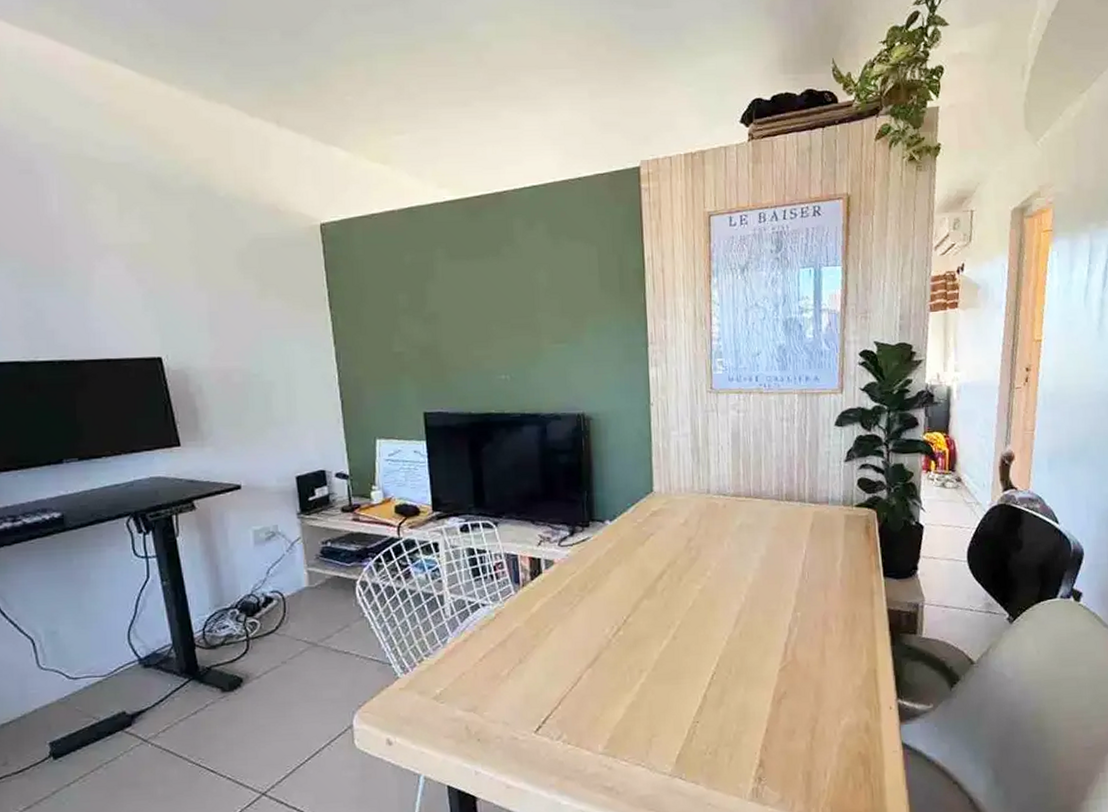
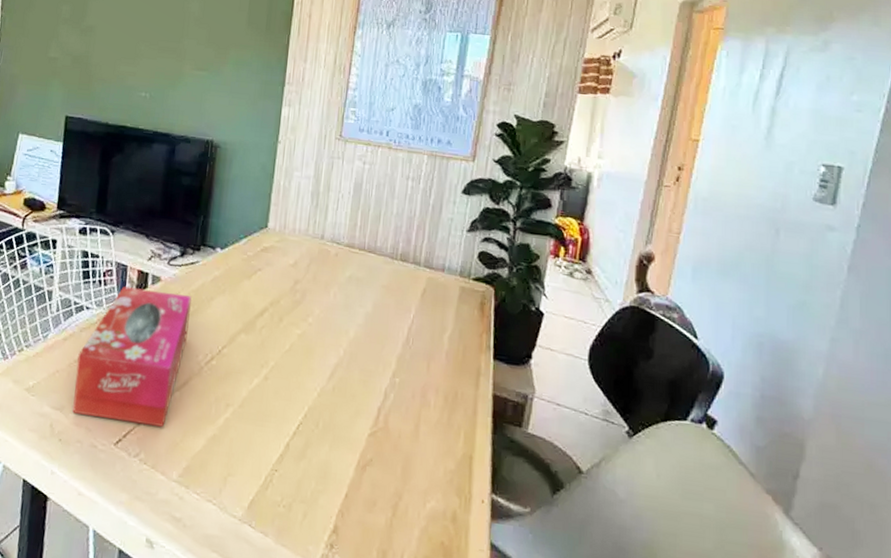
tissue box: none [482,573,591,711] -> present [72,286,192,427]

